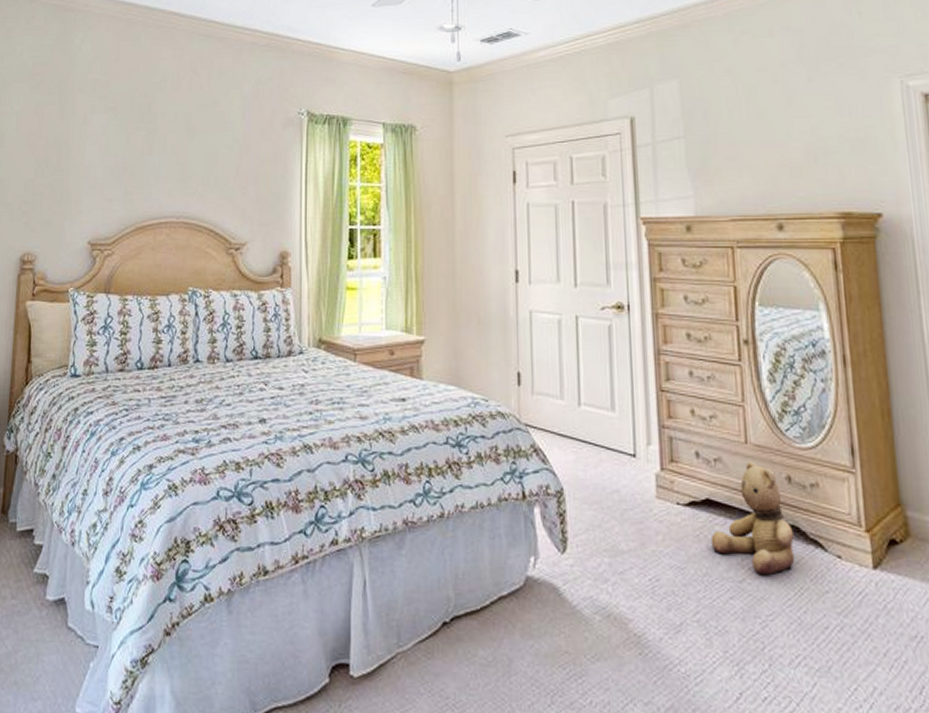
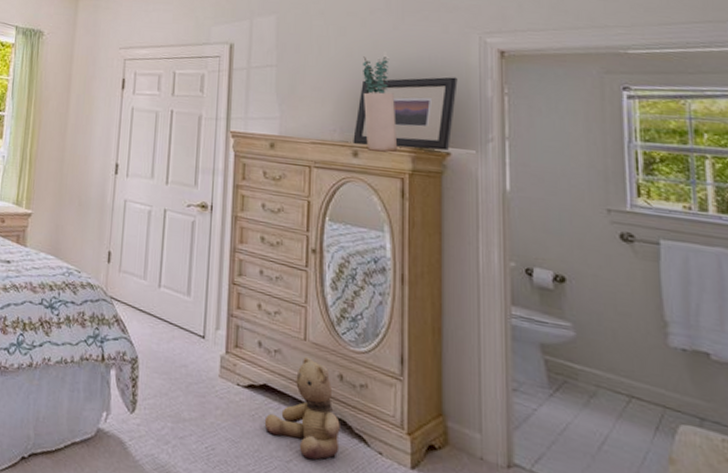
picture frame: none [776,129,883,217] -> present [353,77,458,151]
vase: none [778,114,826,221] -> present [363,56,398,153]

